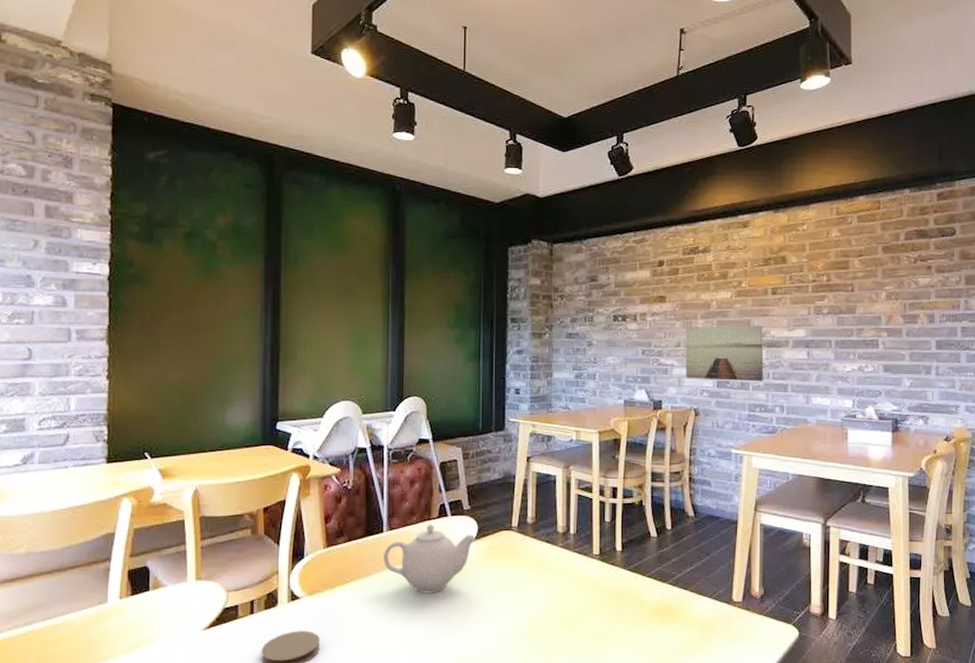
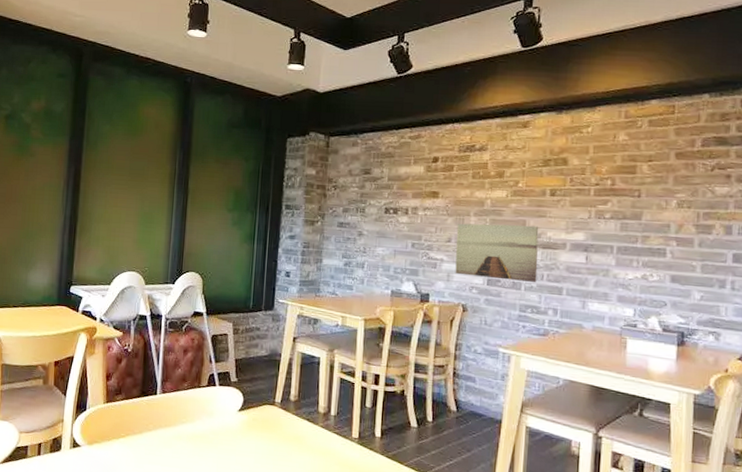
teapot: present [384,524,476,594] -> none [155,391,241,457]

